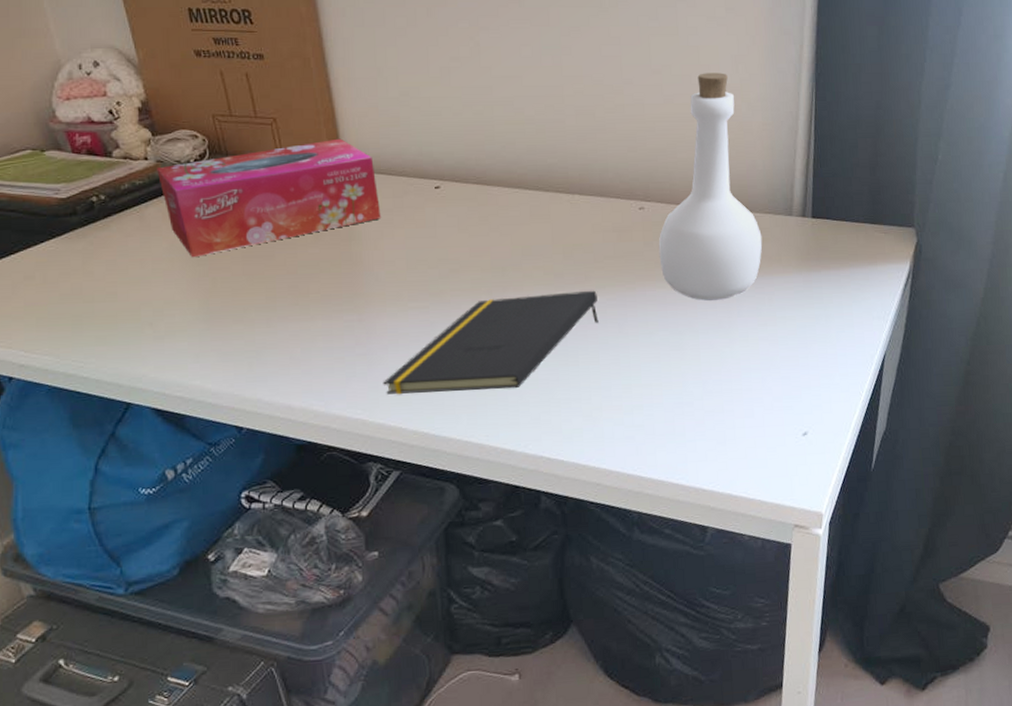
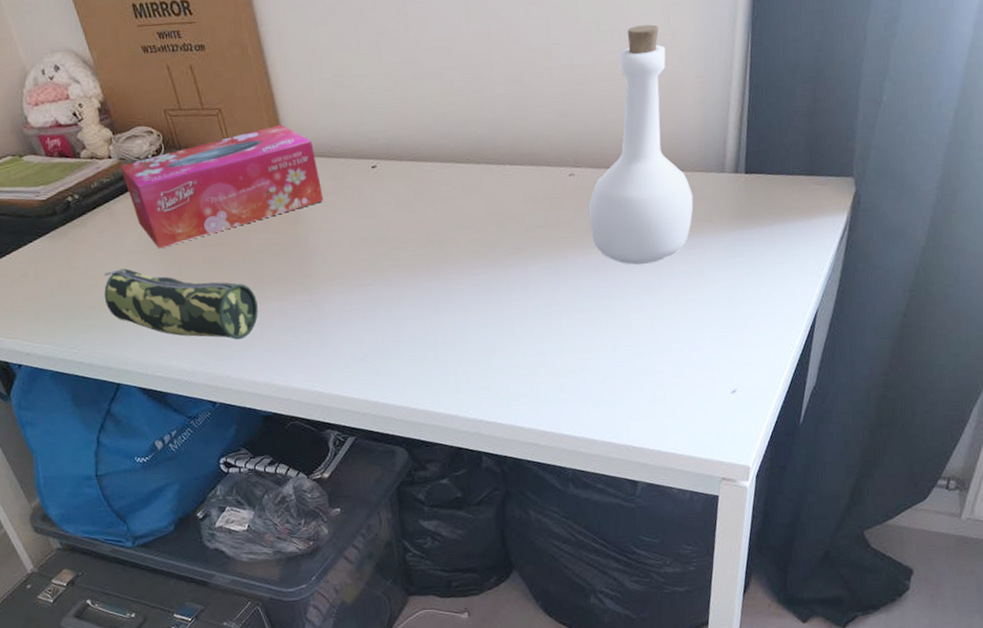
pencil case: none [122,277,300,360] -> present [104,268,258,340]
notepad: present [383,290,599,395] -> none [335,260,532,368]

